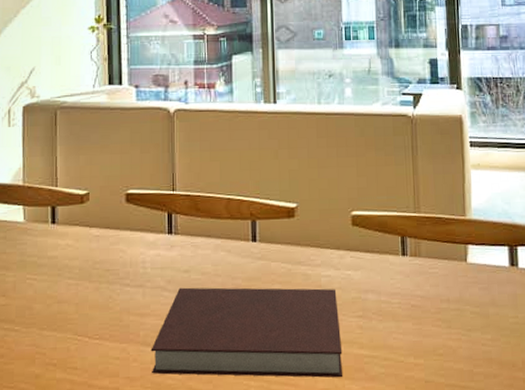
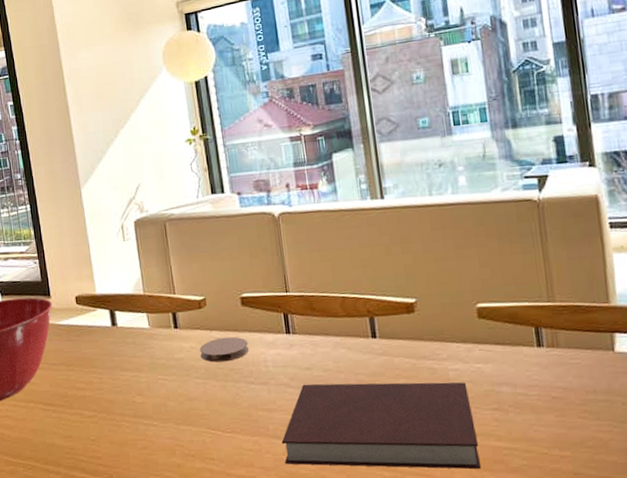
coaster: none [76,235,129,262] -> present [200,337,249,363]

